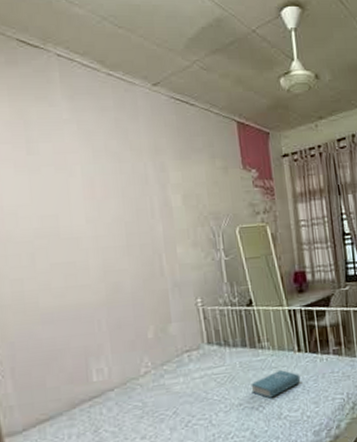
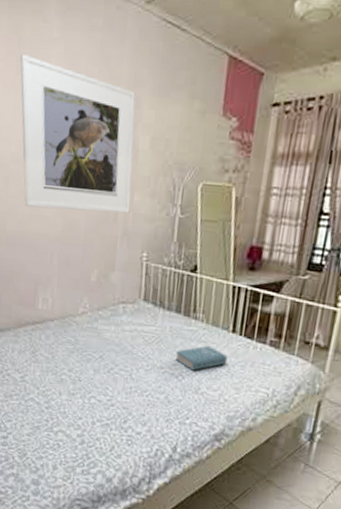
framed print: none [28,136,175,279] -> present [20,54,136,214]

